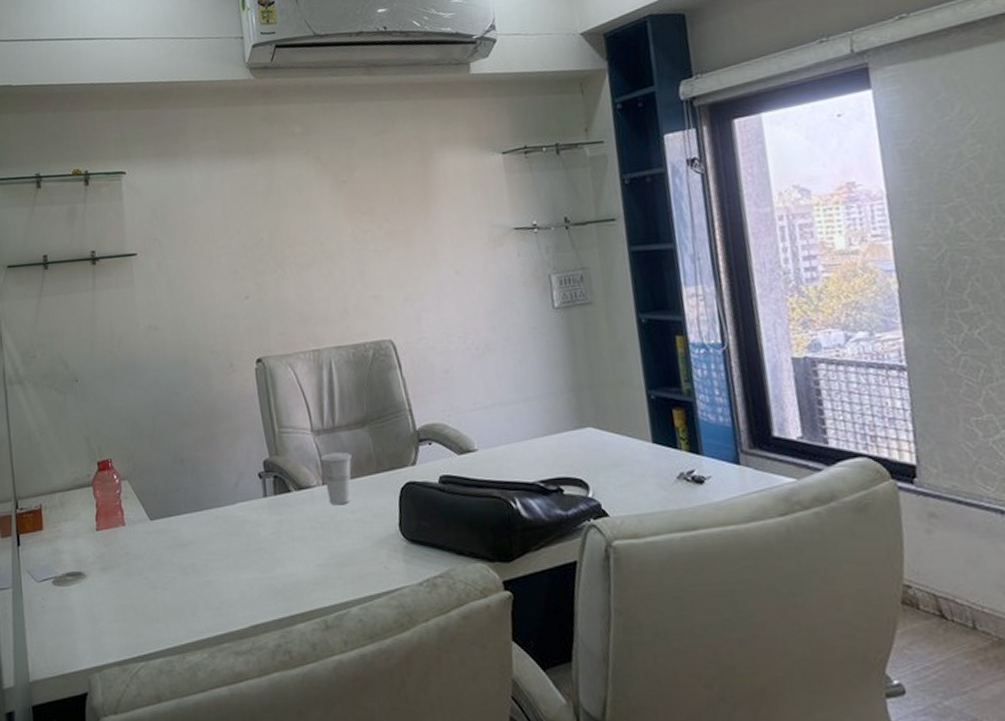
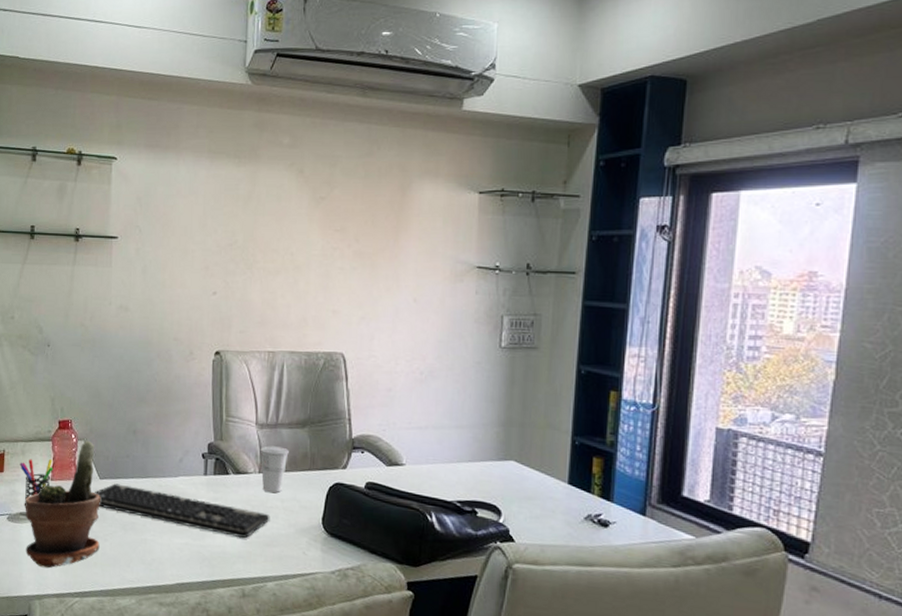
pen holder: none [60,507,98,566] -> present [20,459,54,507]
potted plant: none [70,479,160,634] -> present [25,441,100,569]
keyboard: none [145,522,343,562] -> present [93,483,270,538]

